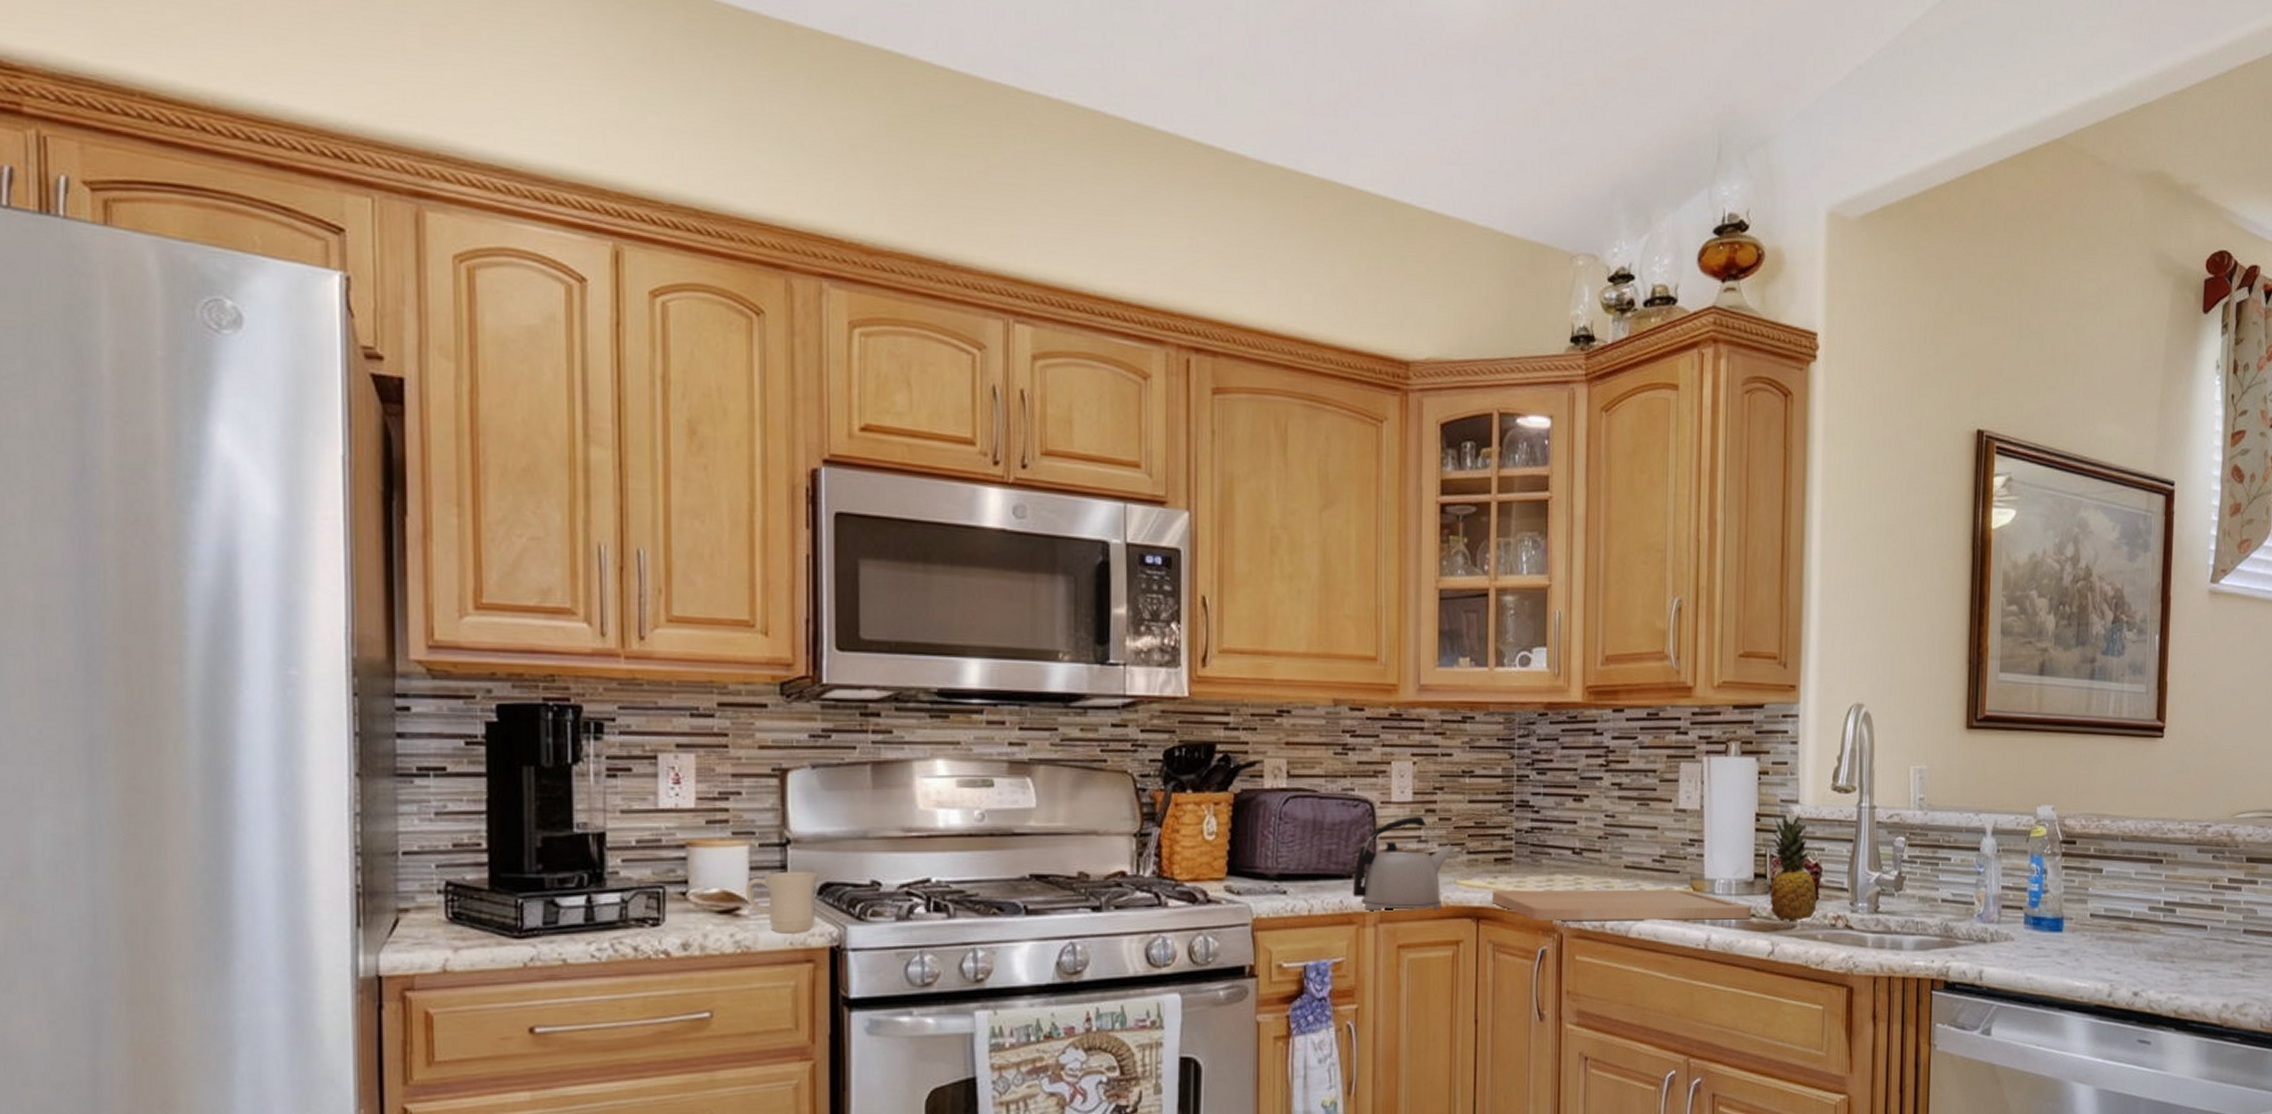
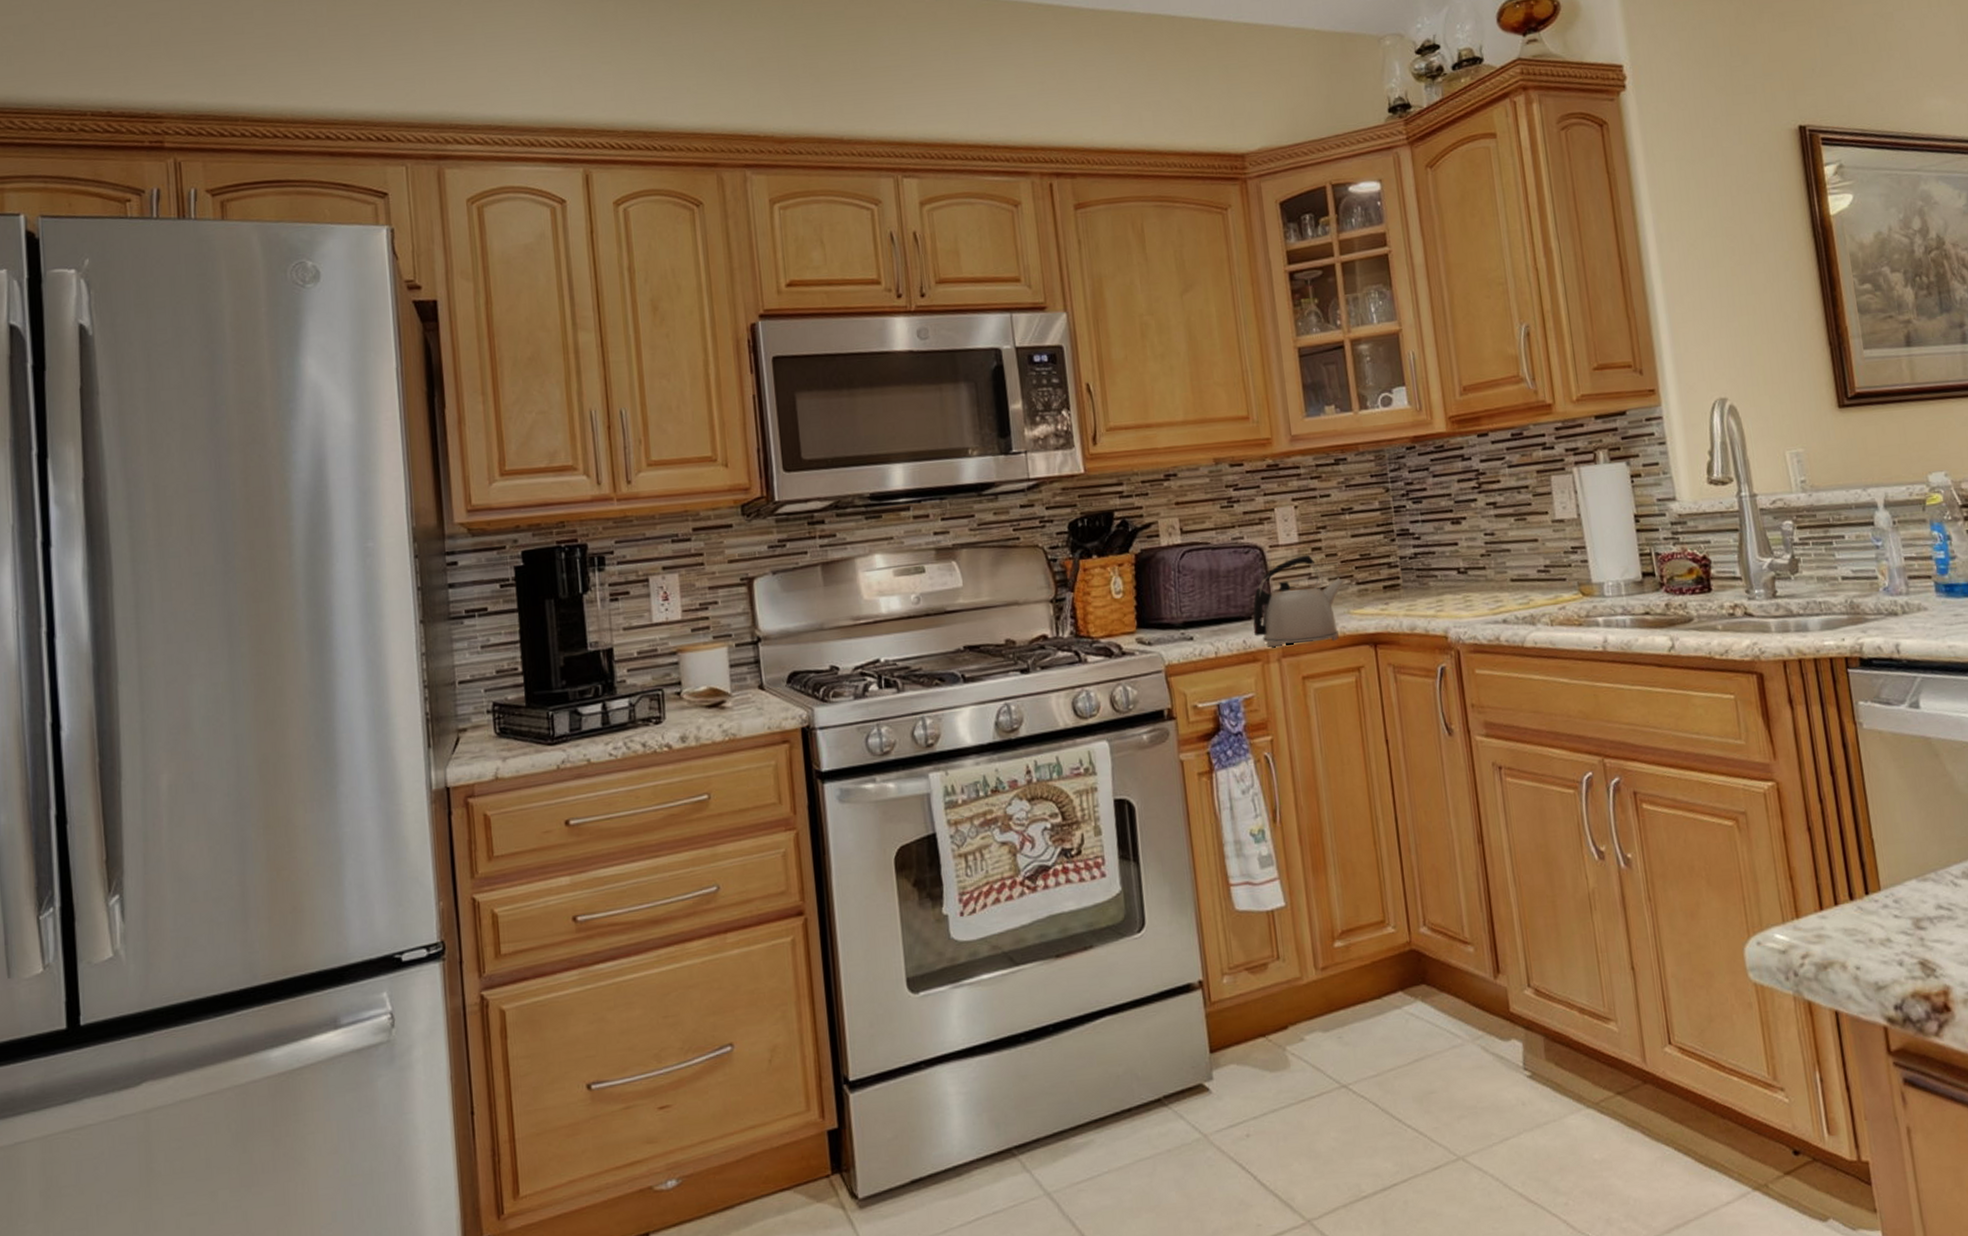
mug: present [745,871,818,934] -> none [727,663,787,721]
cutting board: present [1491,889,1751,921] -> none [1385,595,1645,641]
fruit: present [1770,814,1817,921] -> none [1654,510,1711,615]

